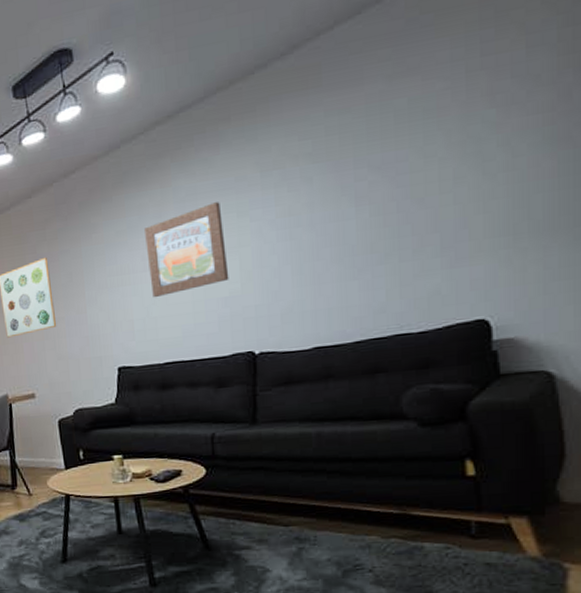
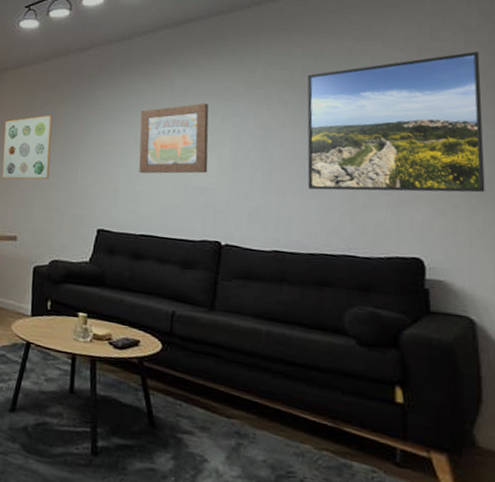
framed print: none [332,56,560,271] -> present [307,51,485,193]

